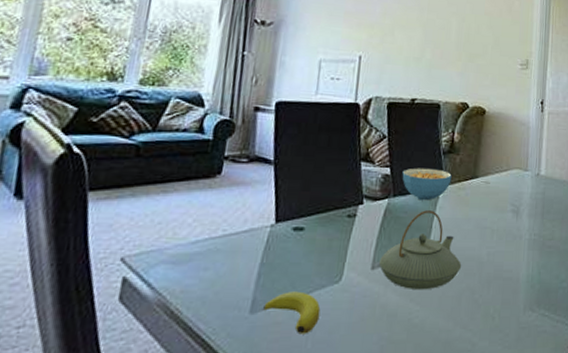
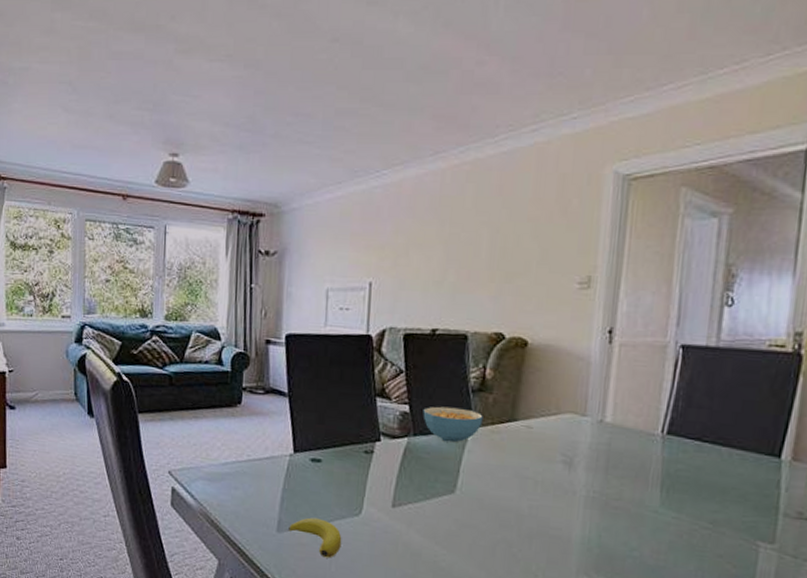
teapot: present [379,210,462,290] -> none [400,452,496,535]

